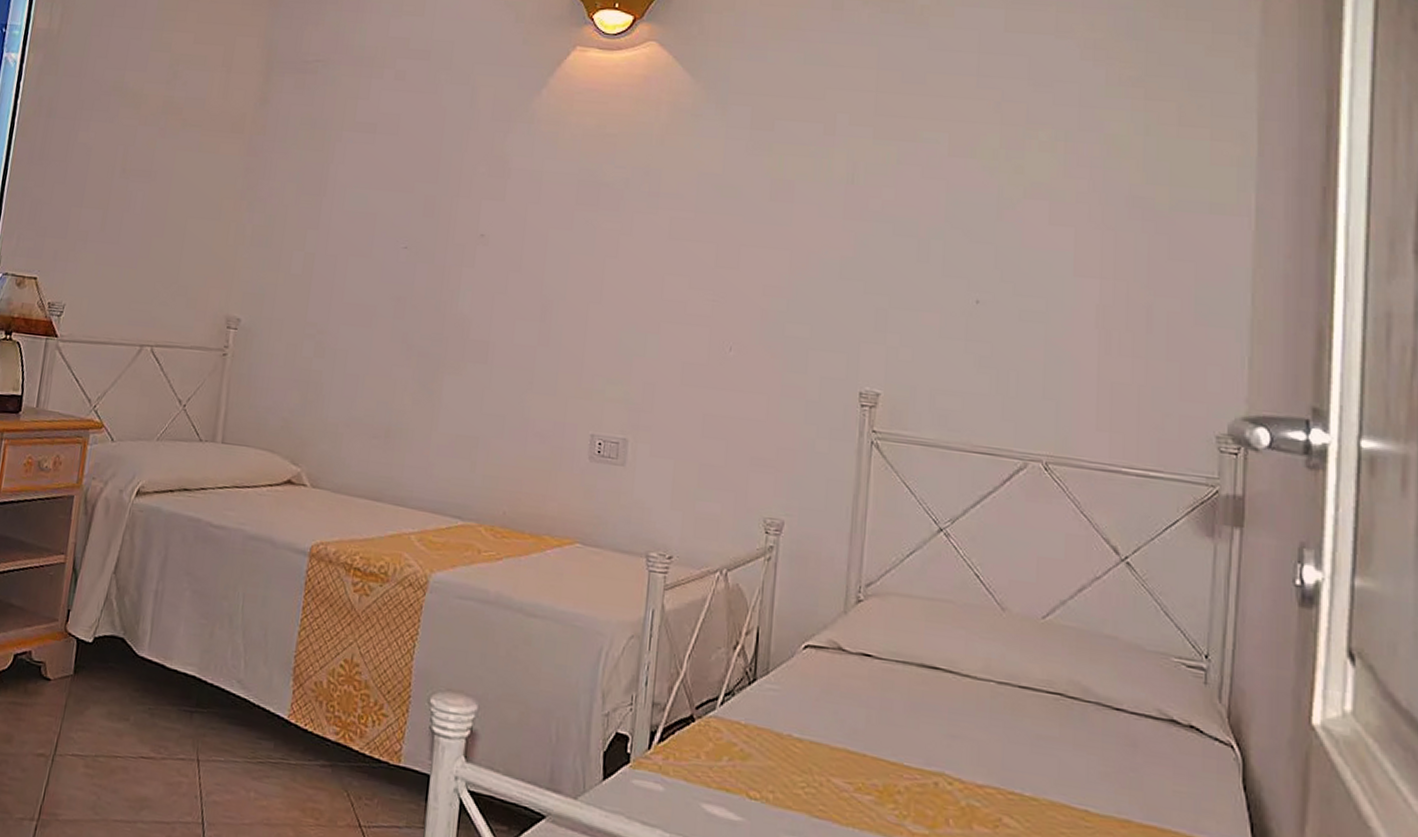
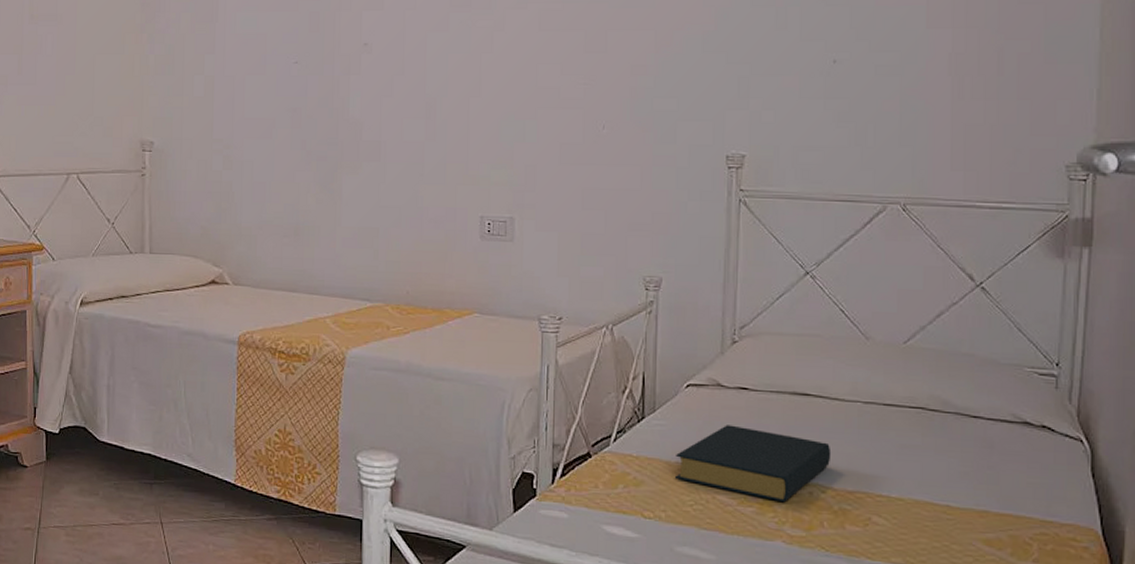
hardback book: none [785,695,961,793] -> present [674,425,832,503]

